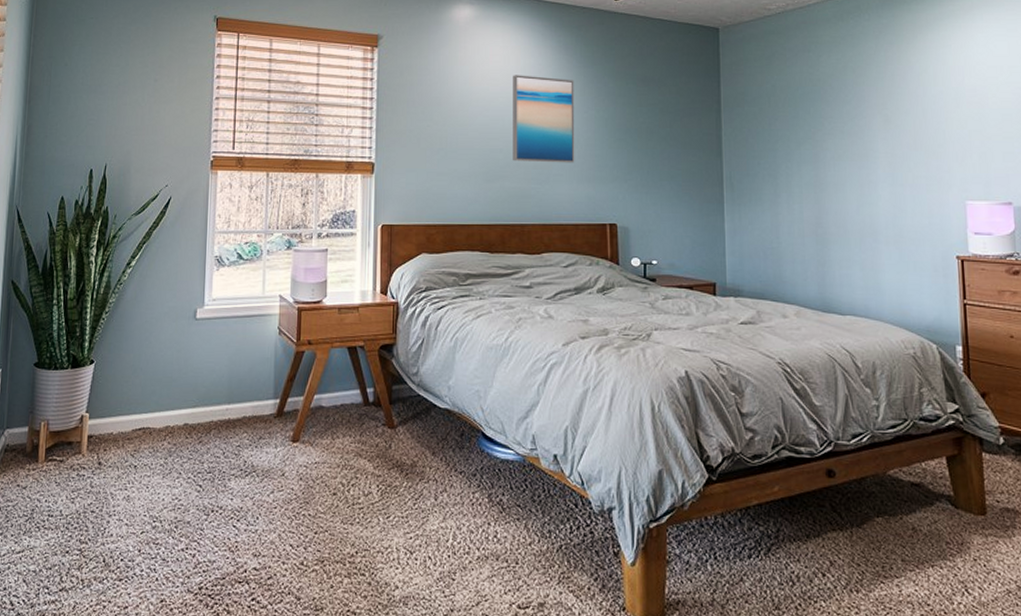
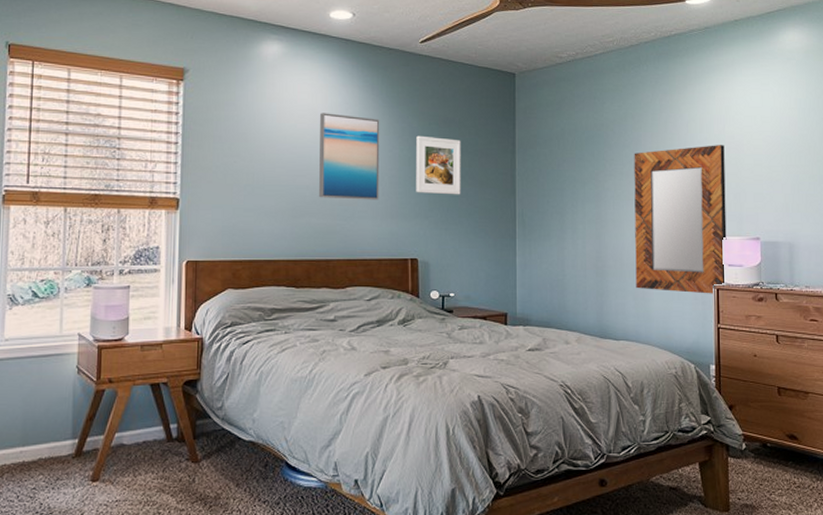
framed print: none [613,95,662,157] -> present [416,135,461,195]
home mirror: none [856,99,971,266] -> present [634,145,727,294]

